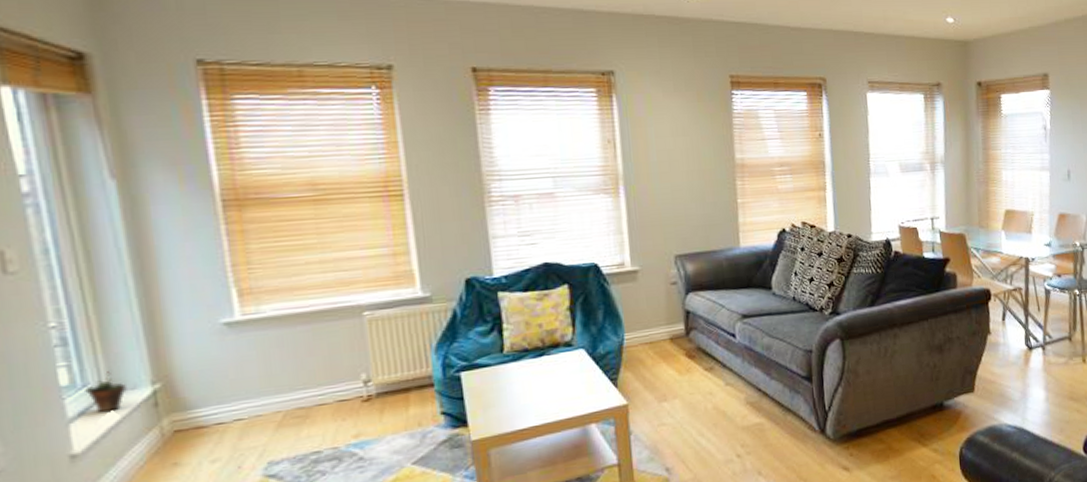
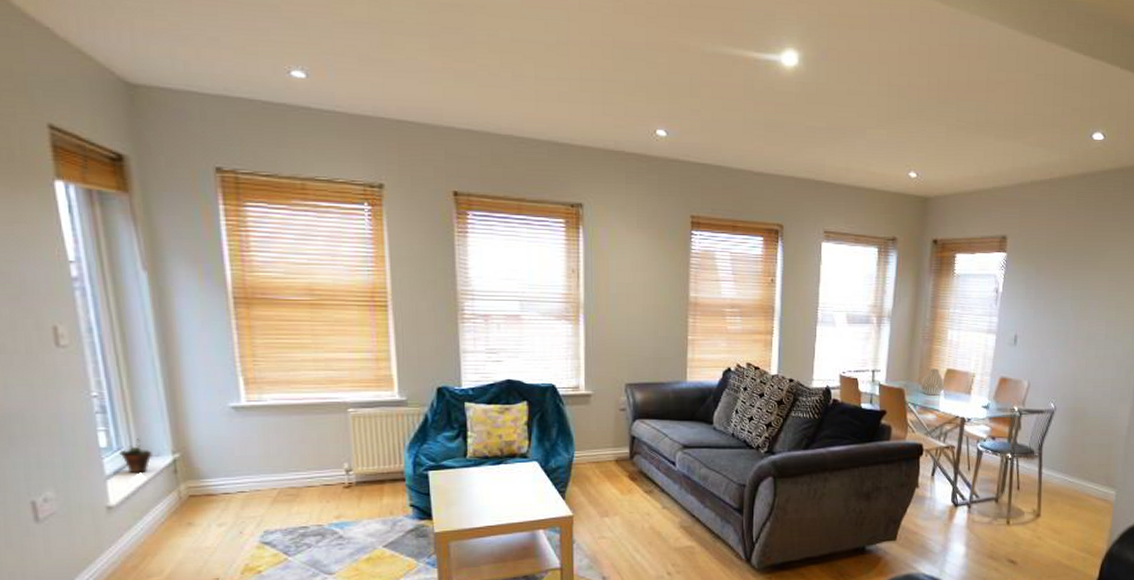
vase: none [981,210,1004,239] -> present [921,368,944,396]

